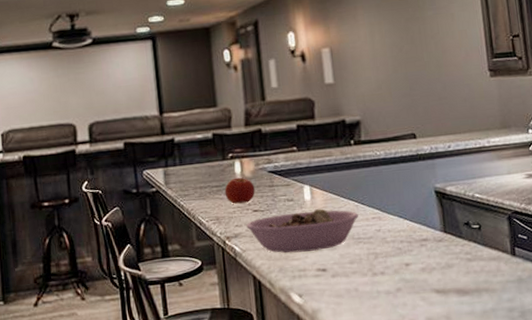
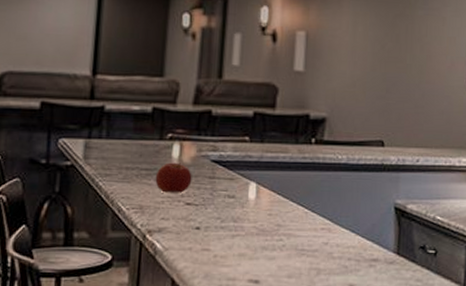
bowl: present [246,208,359,253] -> none [174,211,307,258]

